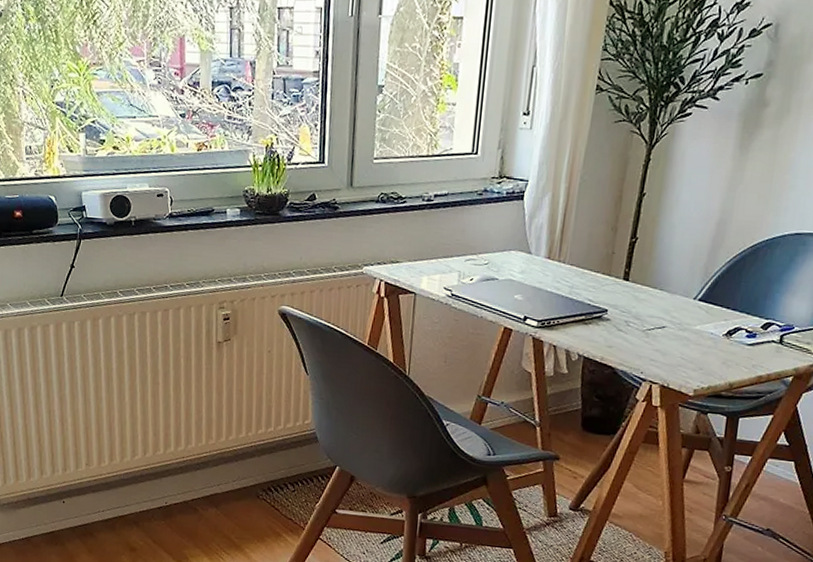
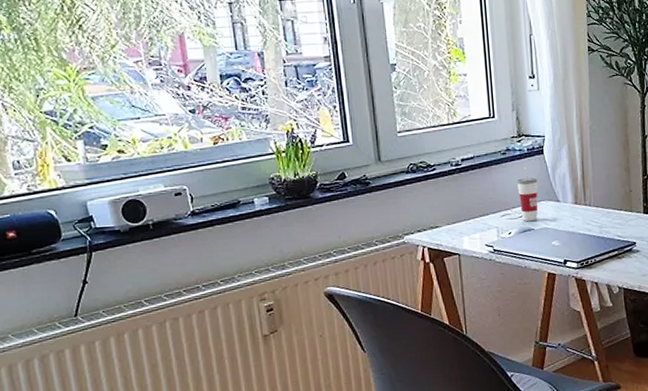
cup: none [487,209,512,270] -> present [517,165,538,221]

